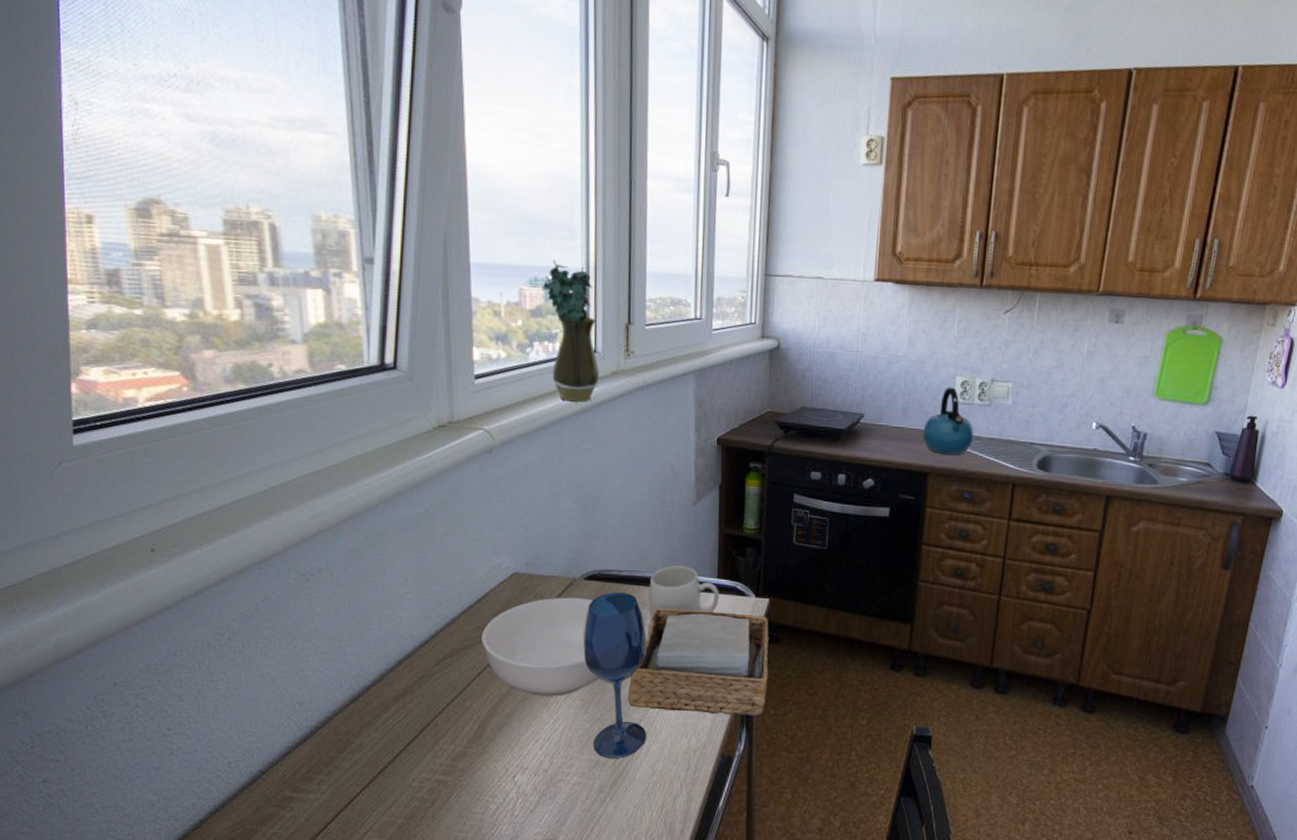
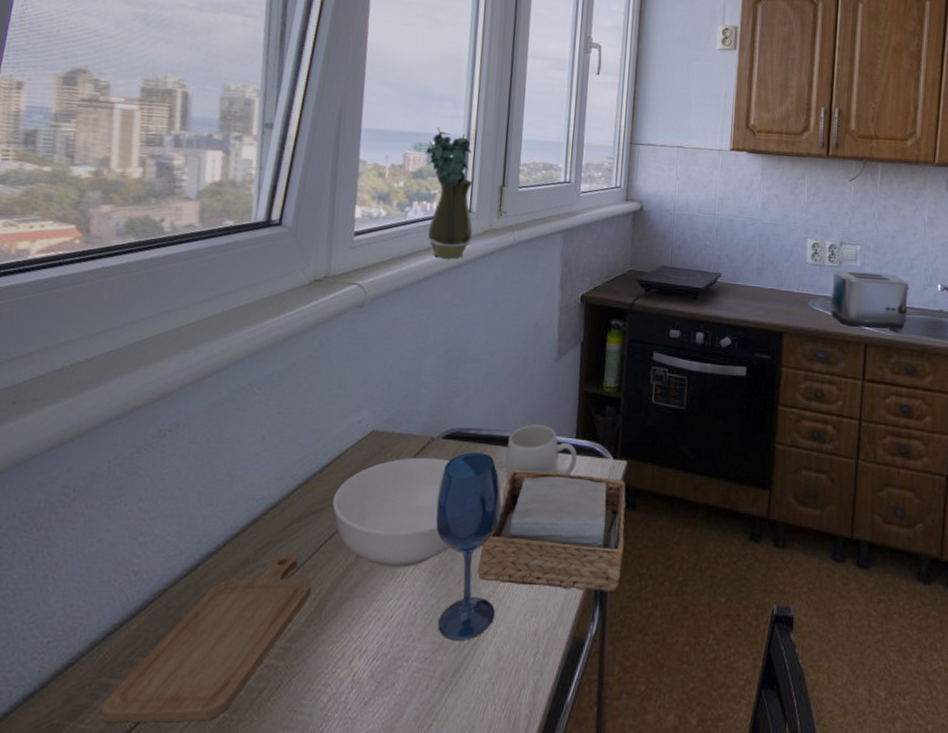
chopping board: none [289,685,470,828] -> present [100,554,312,724]
kettle: present [923,387,974,456] -> none [777,249,826,315]
toaster: none [978,408,1063,469] -> present [830,270,909,329]

